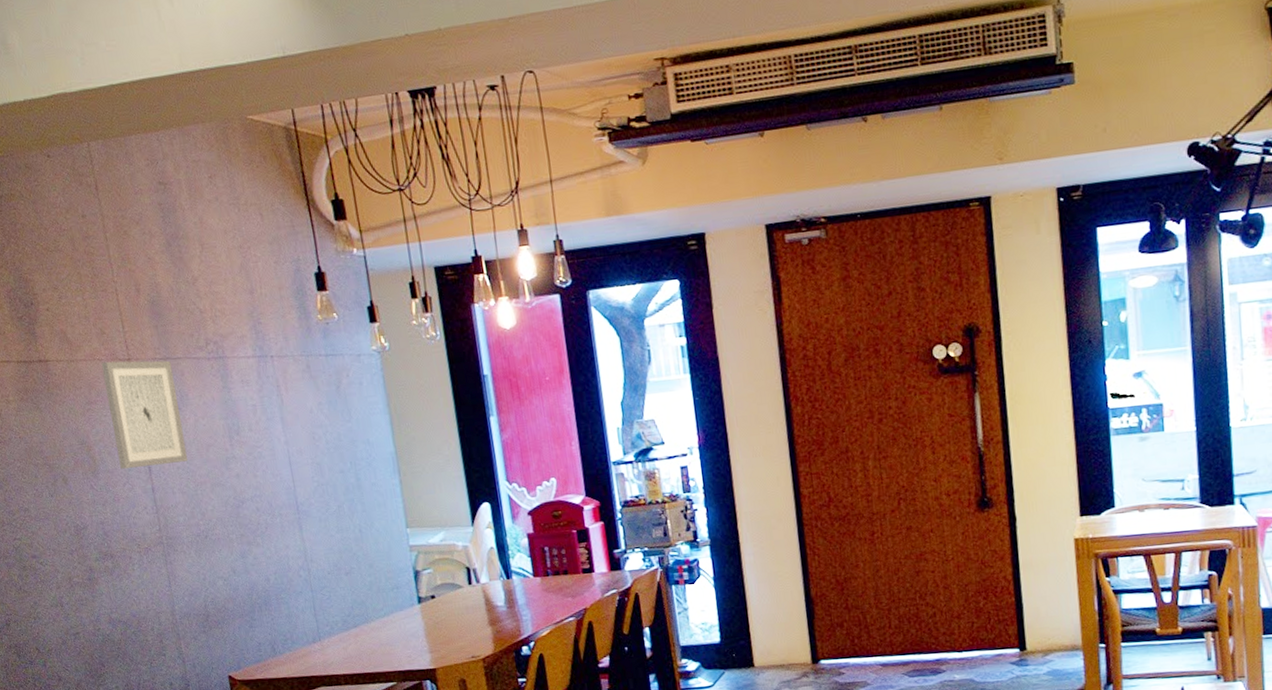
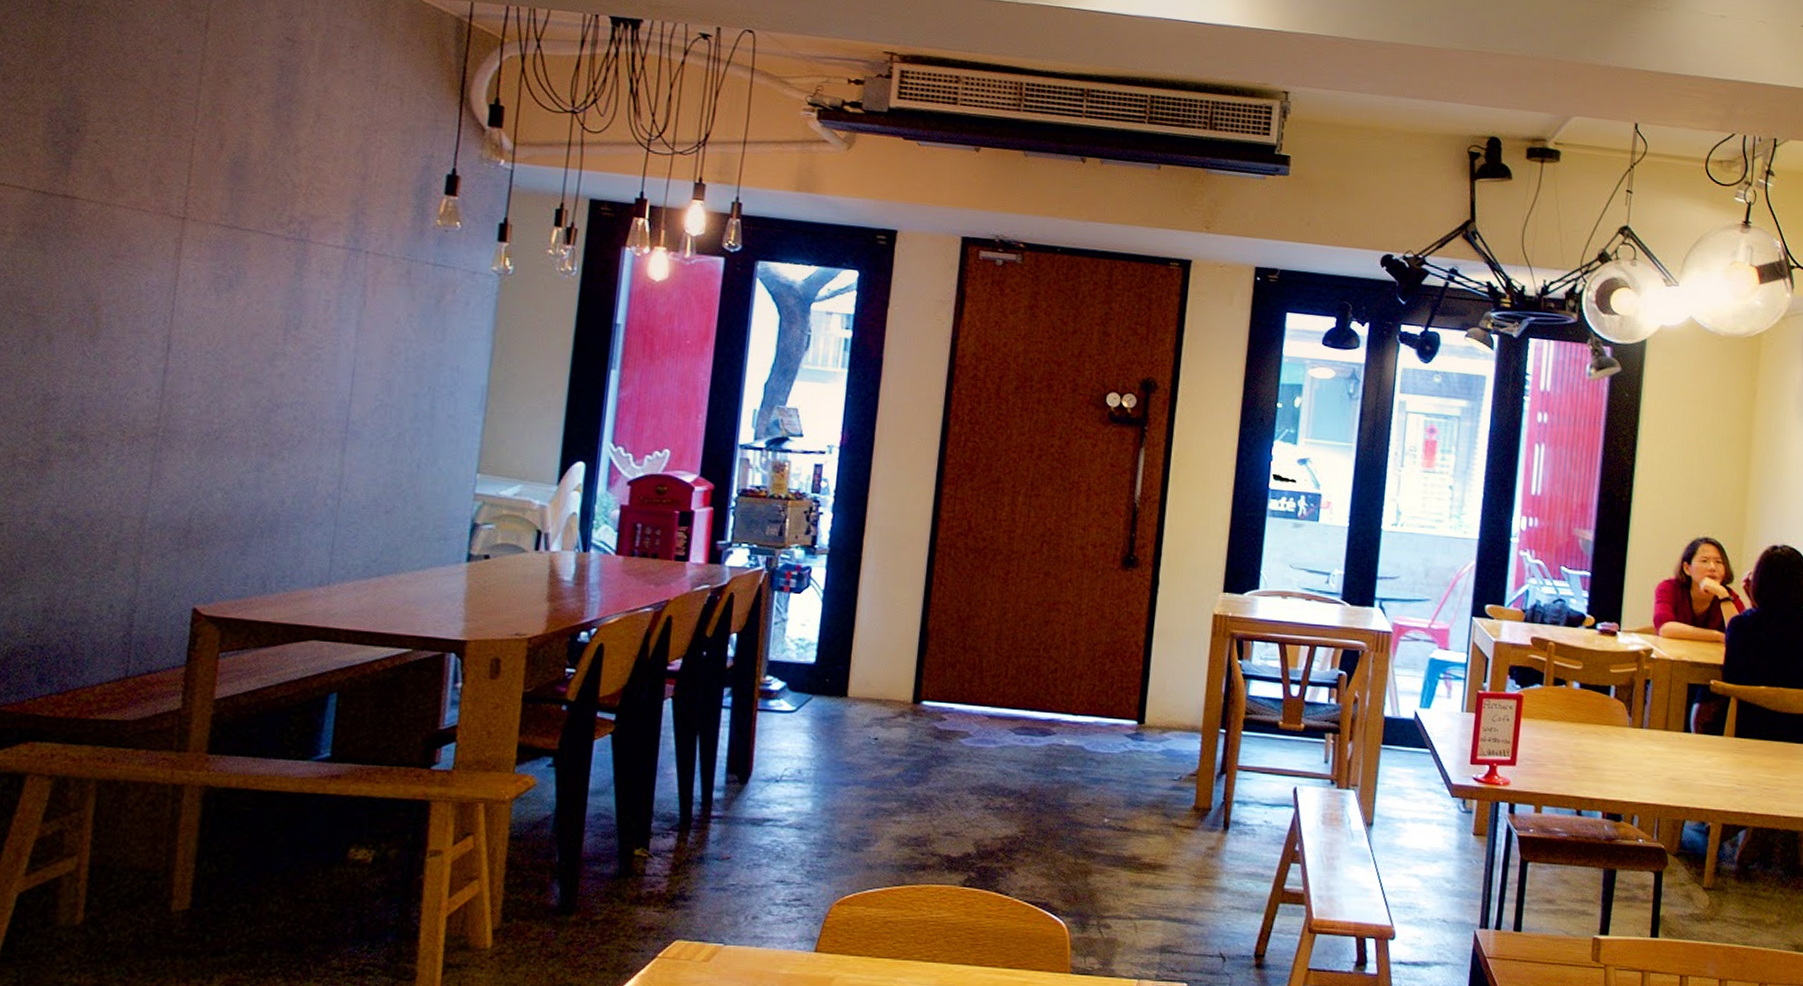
wall art: present [101,360,189,469] -> none [130,214,237,347]

